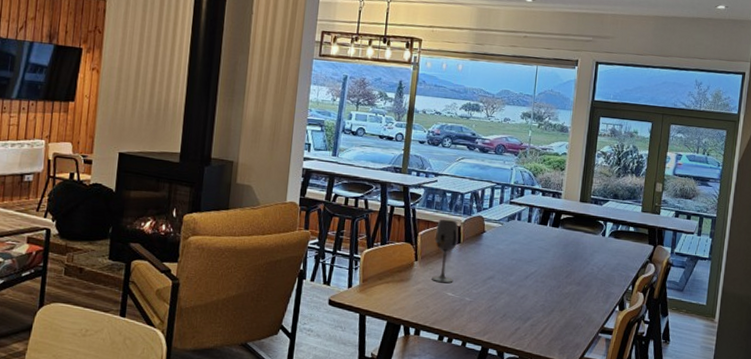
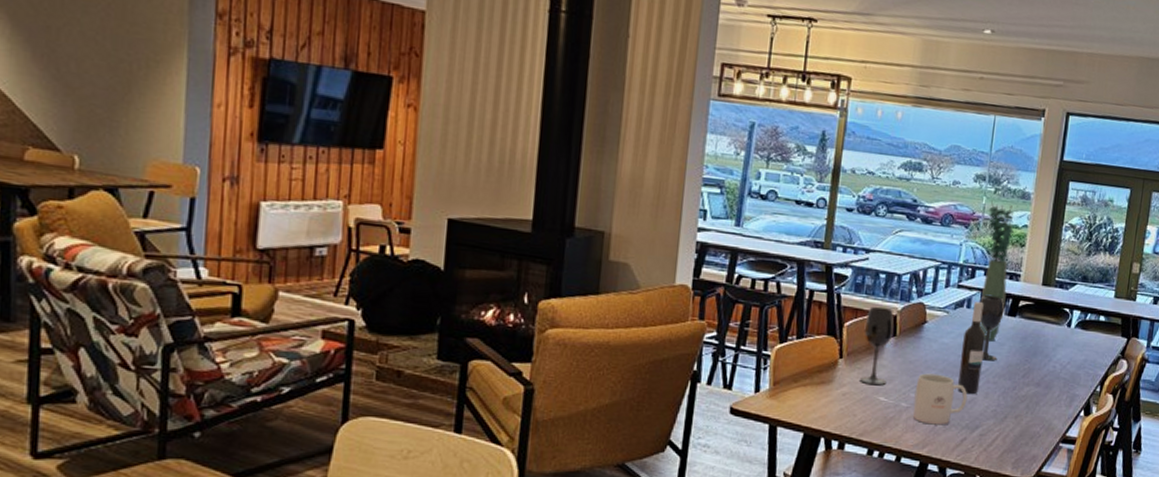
mug: none [475,273,520,317] -> present [913,373,968,425]
wine bottle: none [511,215,534,291] -> present [957,302,986,394]
wine glass: none [528,210,549,264] -> present [980,295,1005,361]
vase: none [529,133,555,248] -> present [980,200,1014,342]

